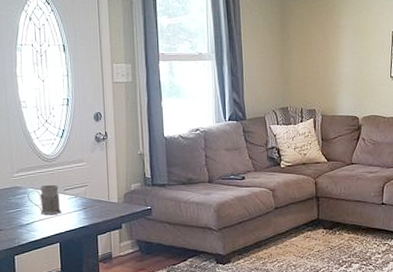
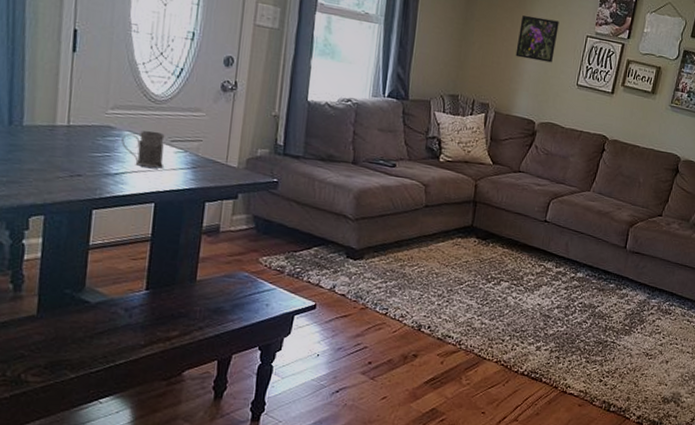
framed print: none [331,24,366,64] -> present [515,15,559,63]

